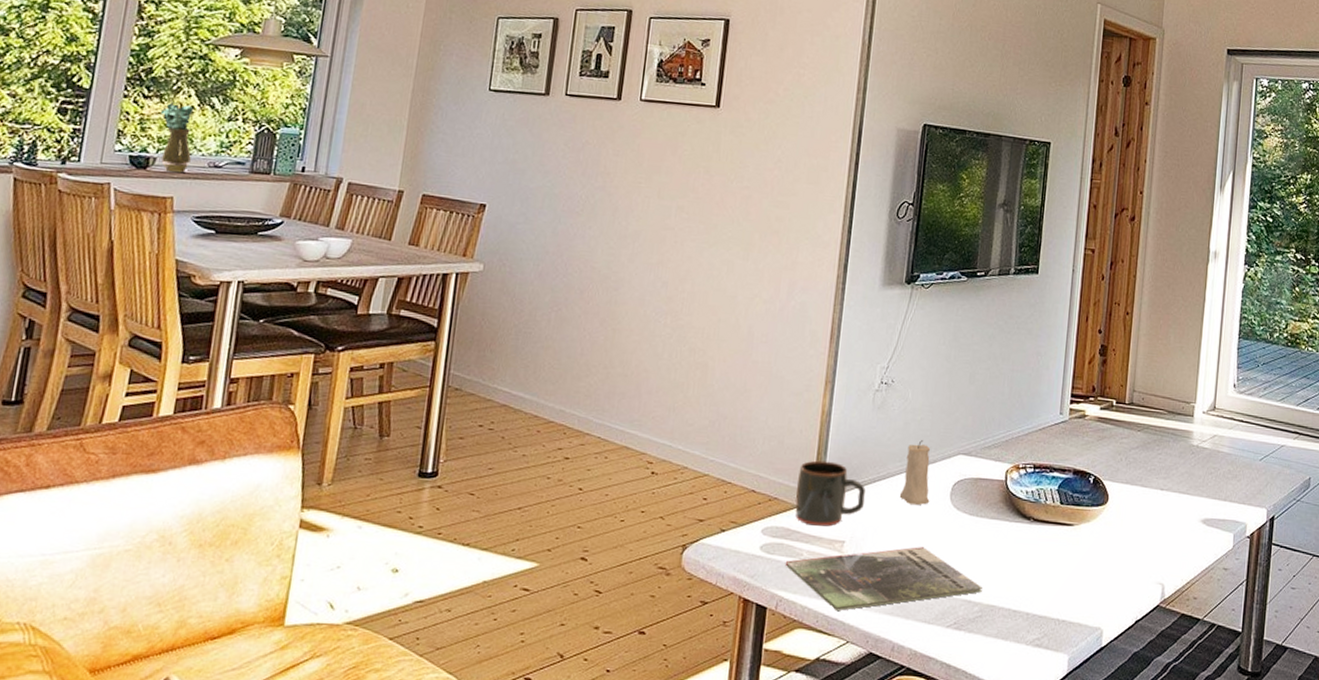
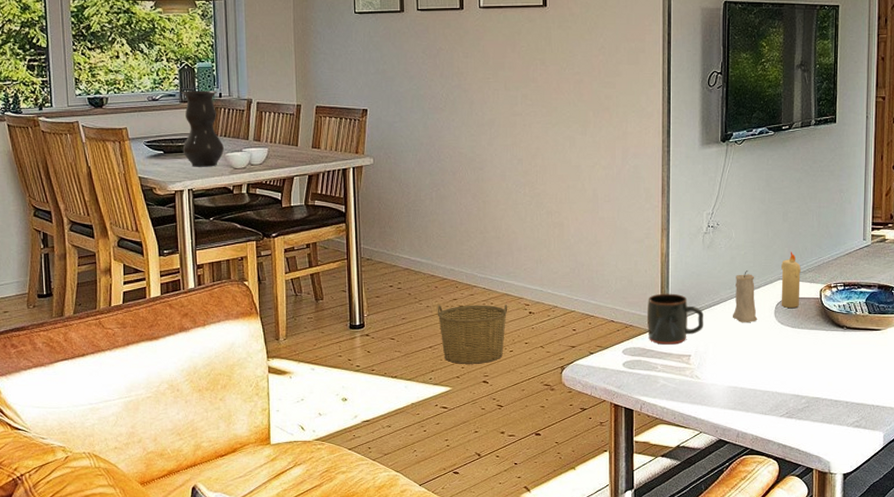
vase: present [160,99,194,173] -> none [103,49,134,108]
vase: none [240,159,300,256] -> present [181,91,224,167]
basket: none [534,454,626,535] -> present [437,305,508,364]
magazine: present [785,547,982,612] -> none [644,356,807,410]
candle: none [958,421,986,491] -> present [780,251,801,309]

